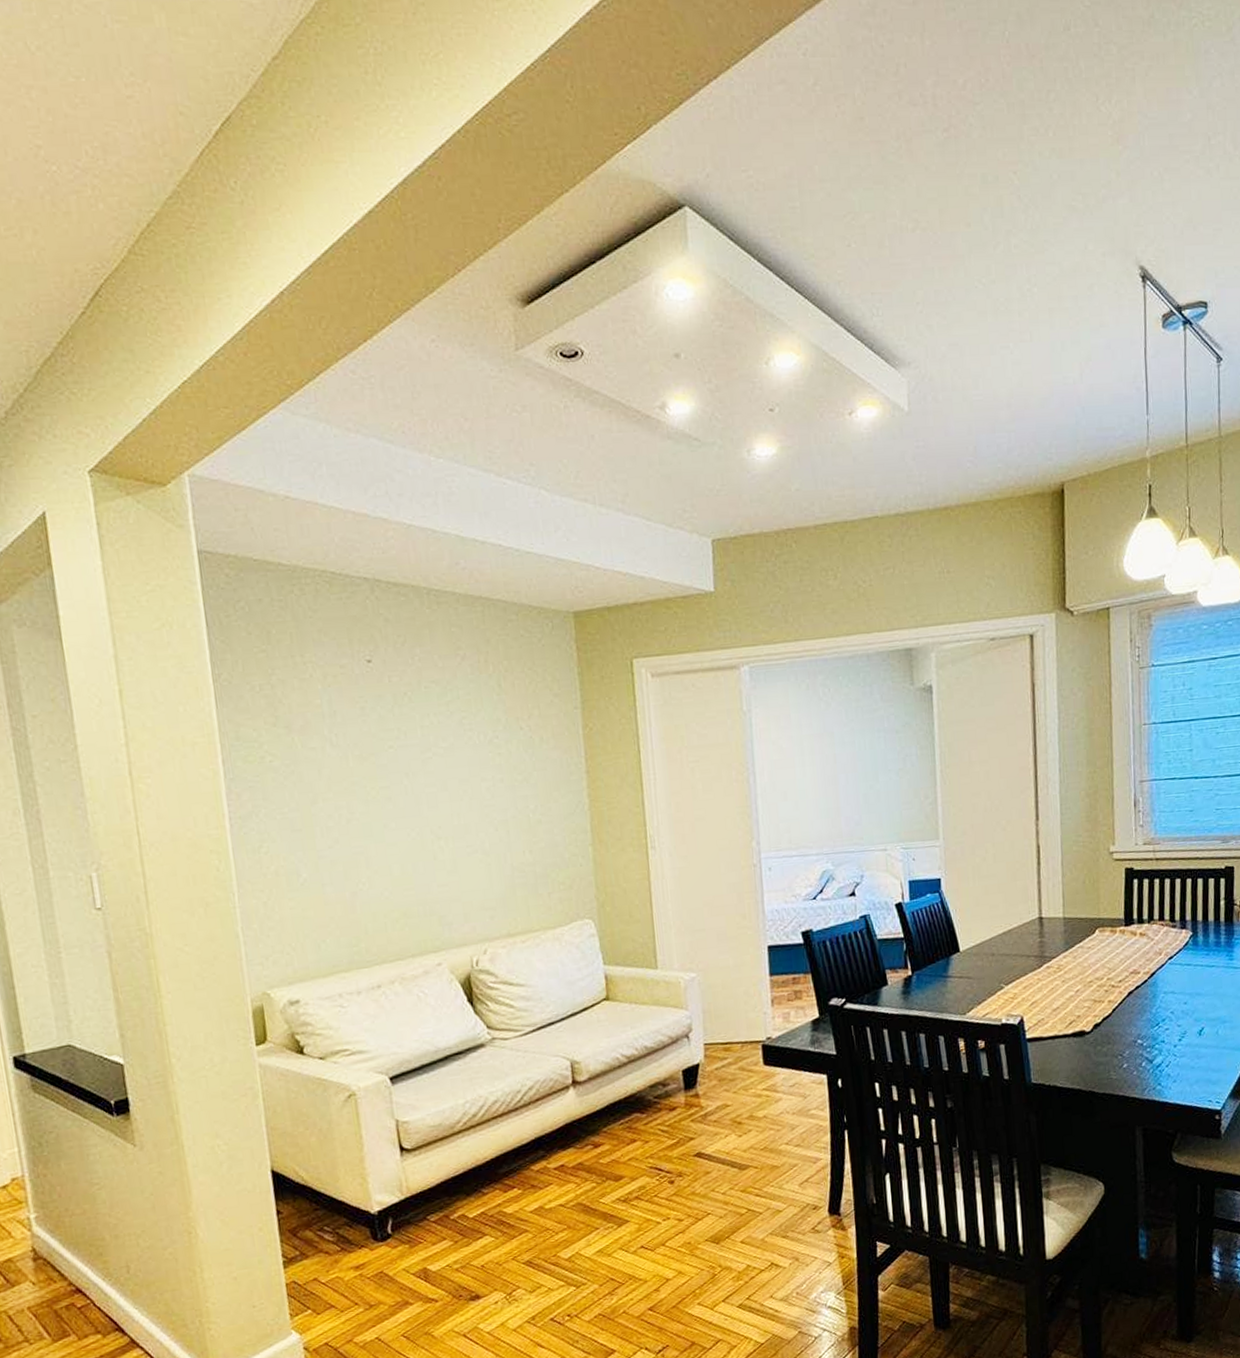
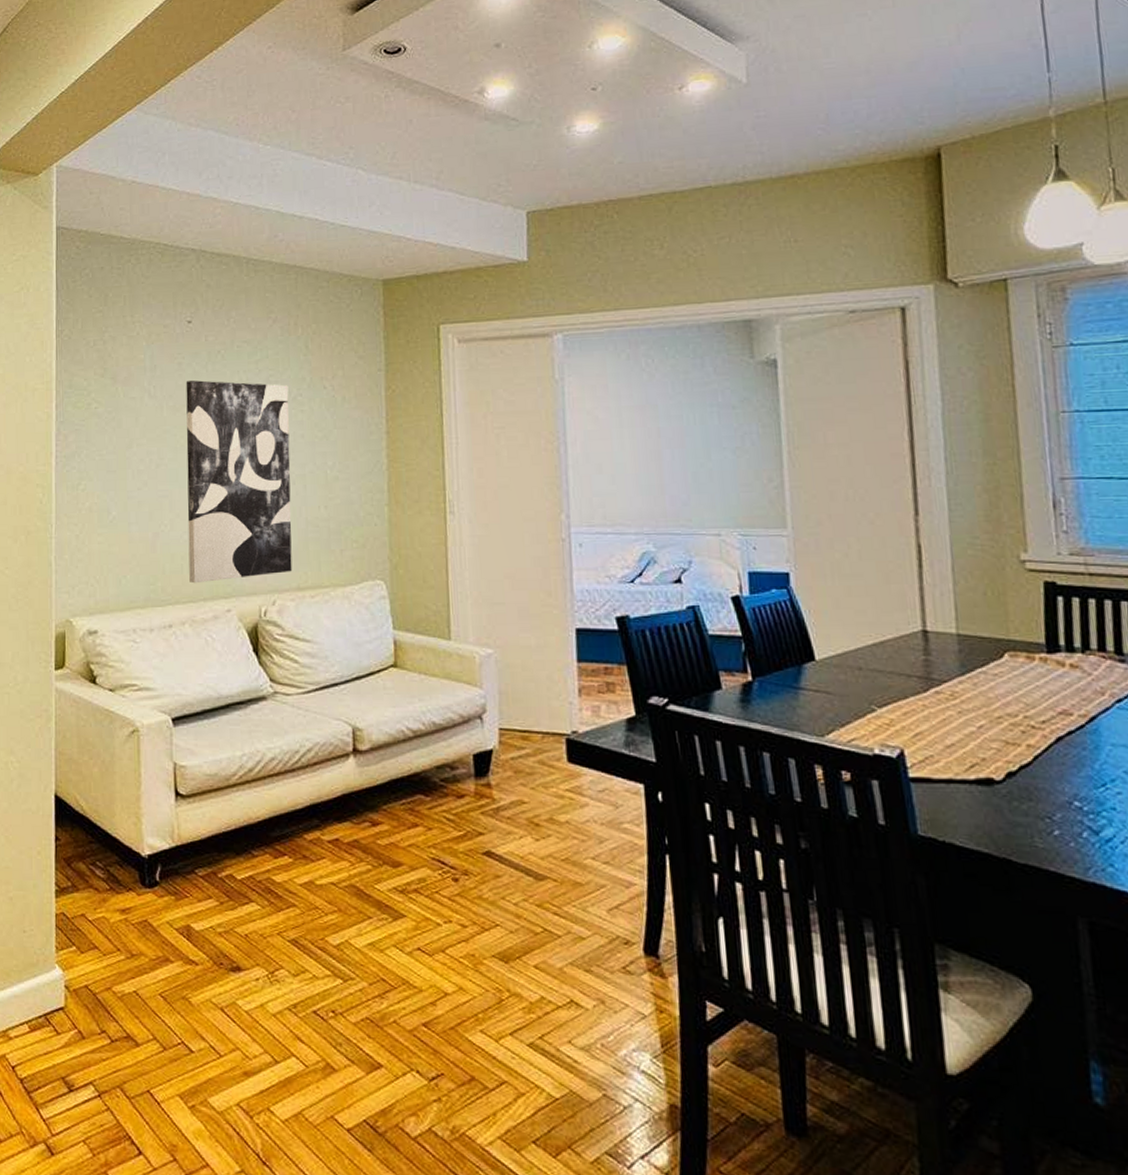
wall art: none [371,725,502,941] -> present [186,380,292,584]

